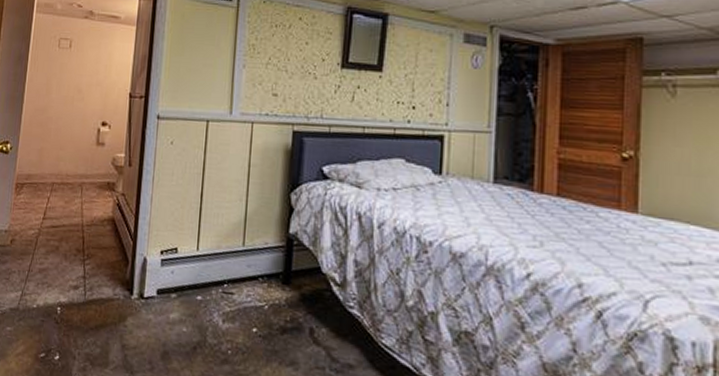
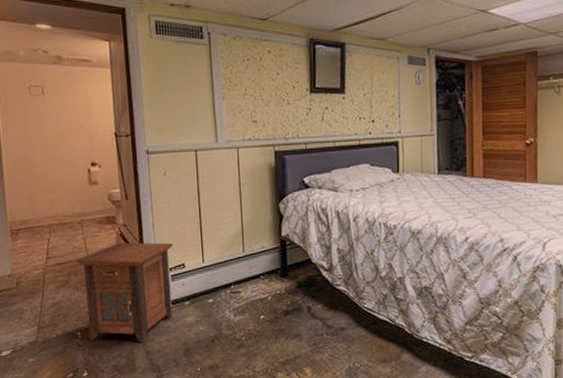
nightstand: none [68,213,170,334] -> present [76,242,174,344]

